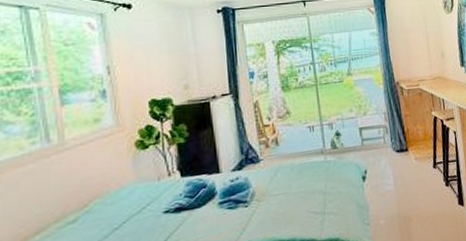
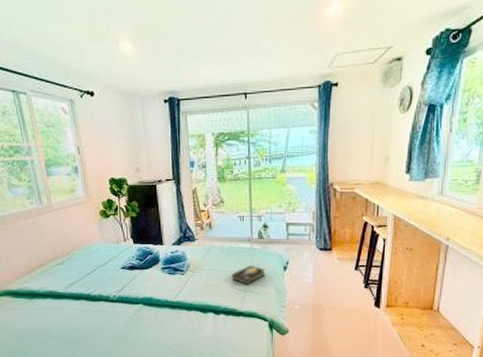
hardback book: none [305,180,344,206] -> present [231,265,265,285]

